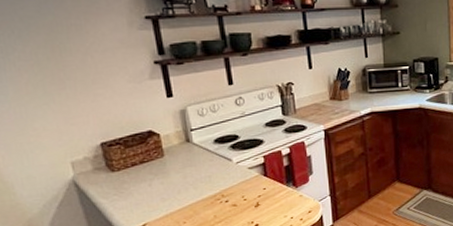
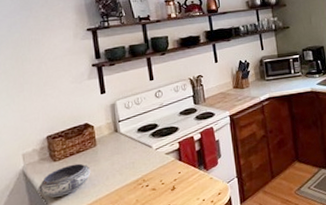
bowl: none [93,175,159,211] -> present [37,163,91,198]

